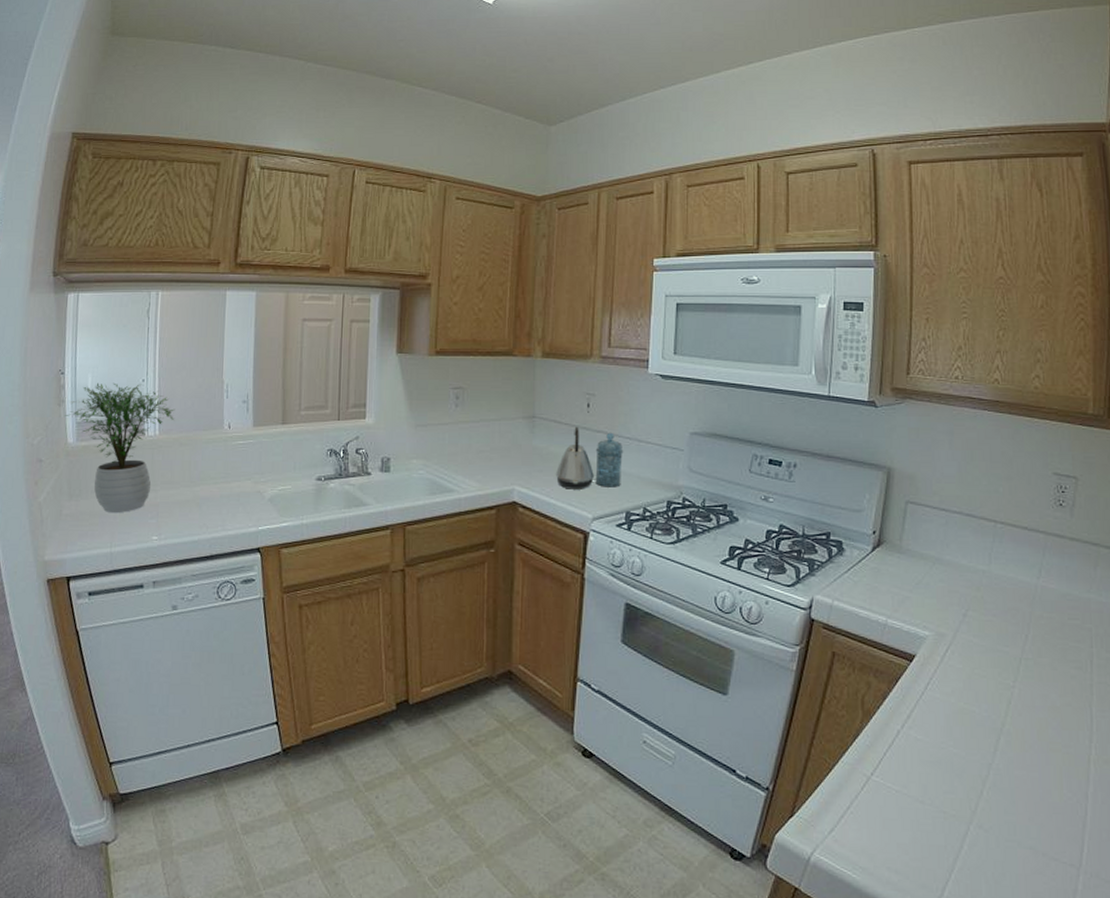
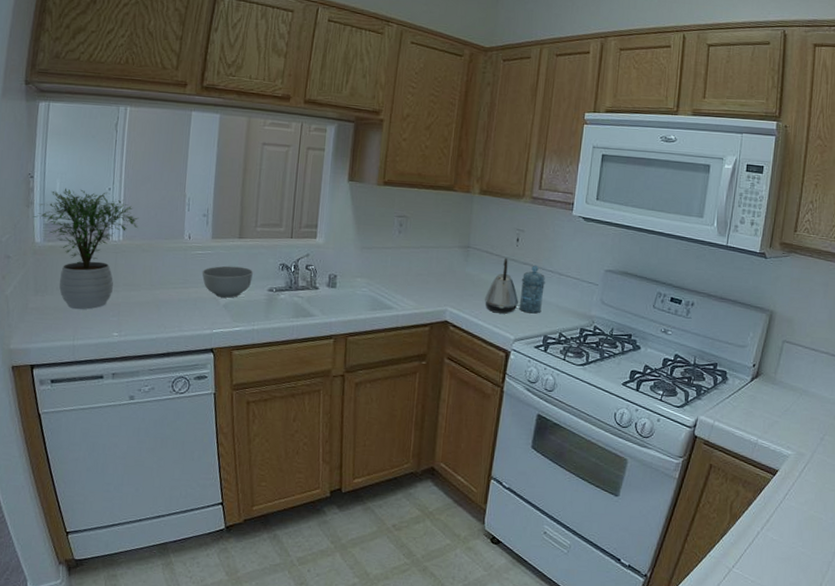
bowl: none [244,455,300,491] -> present [202,265,254,298]

